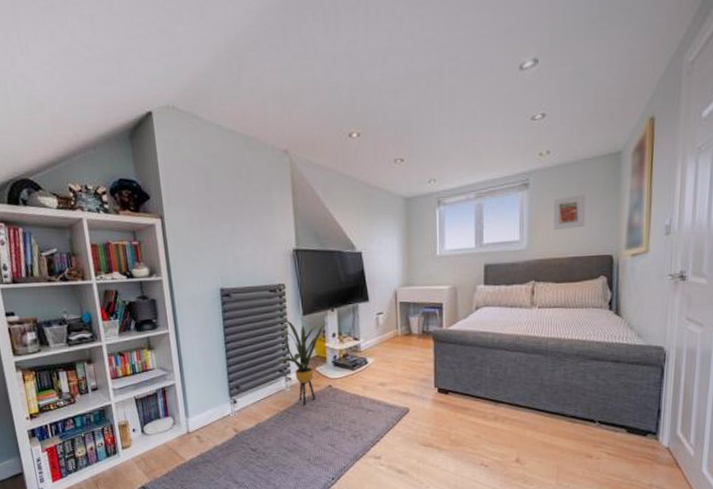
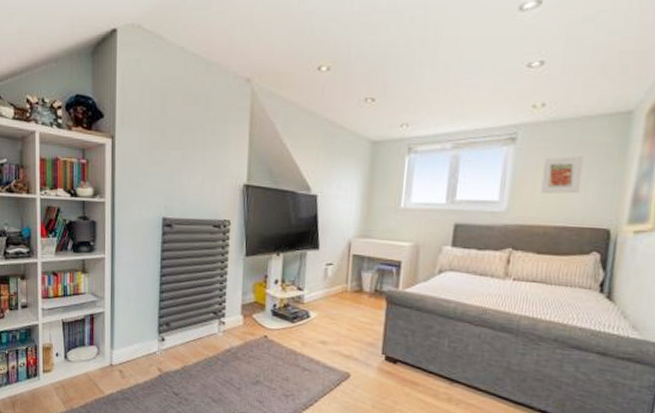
house plant: present [277,318,328,405] -> none [212,256,272,354]

